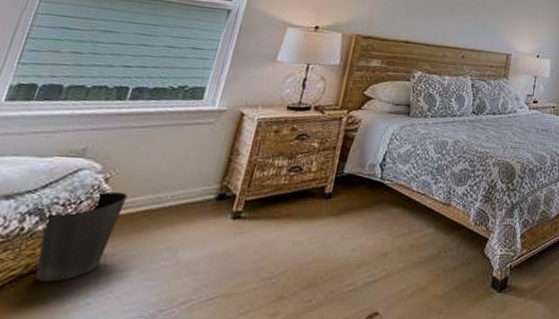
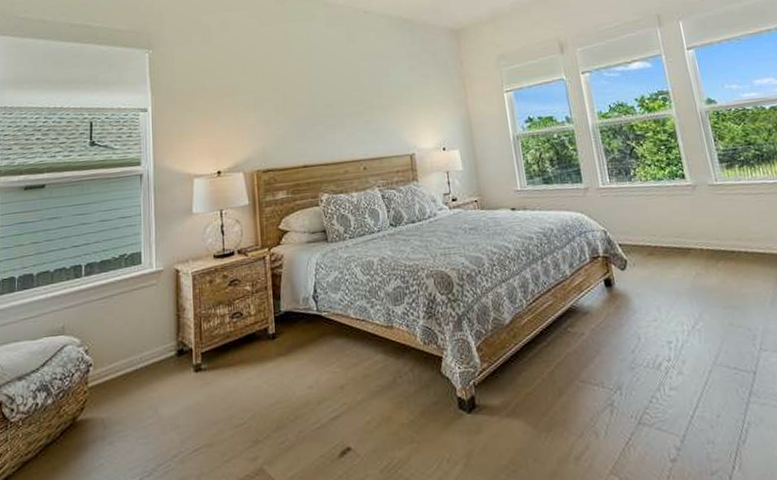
waste basket: present [35,191,128,282] -> none [50,360,106,449]

